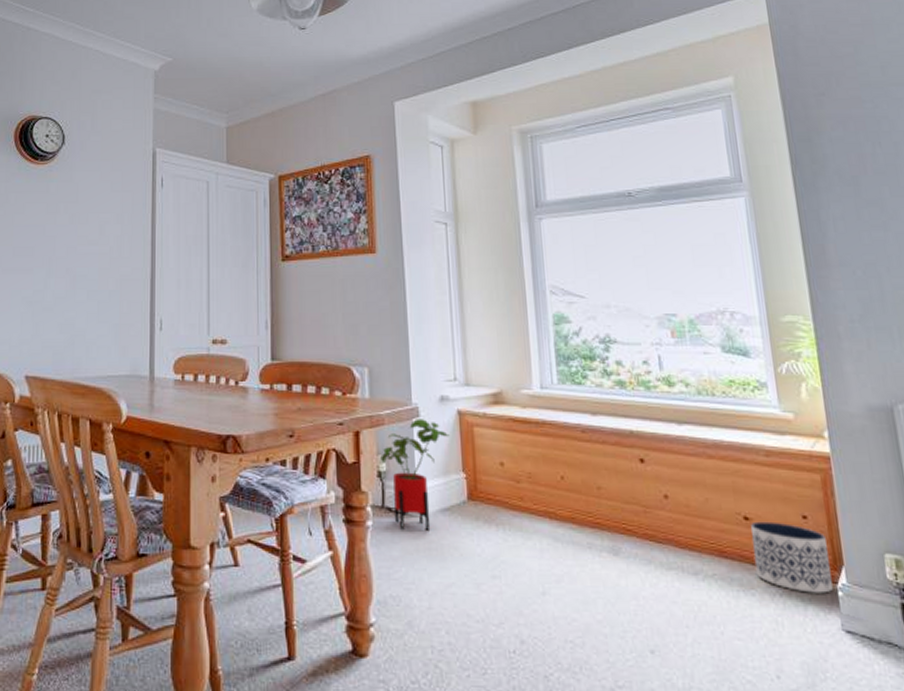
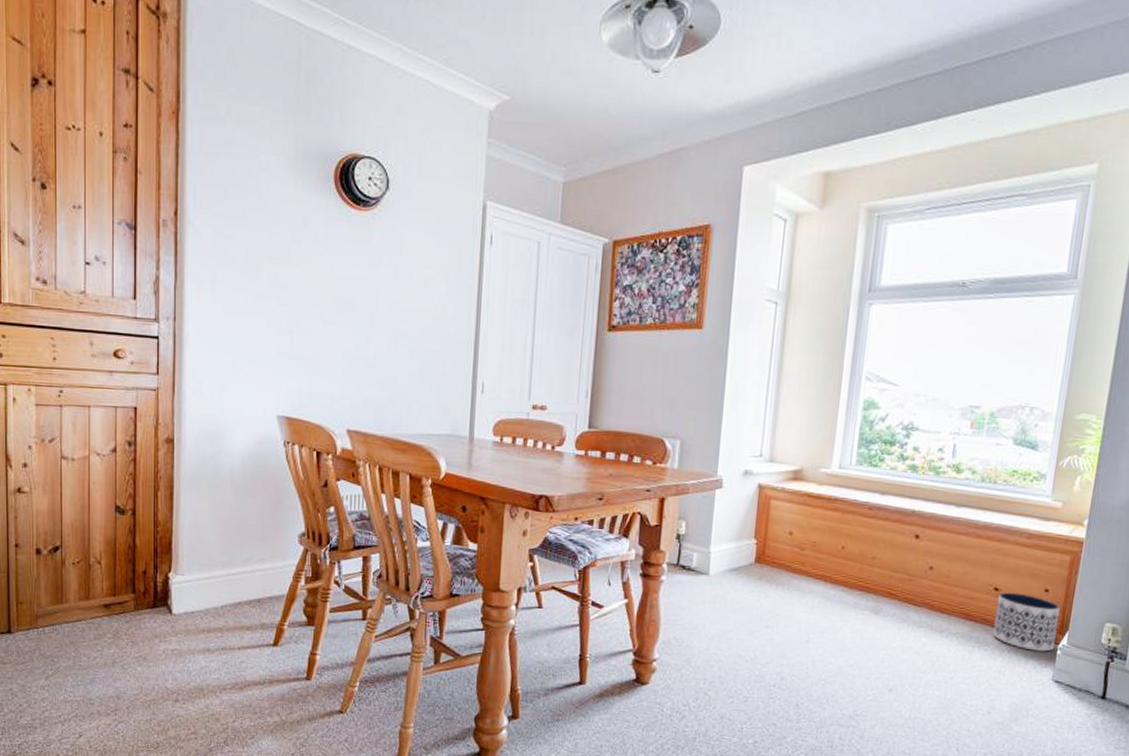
house plant: present [381,419,450,530] -> none [681,489,748,586]

